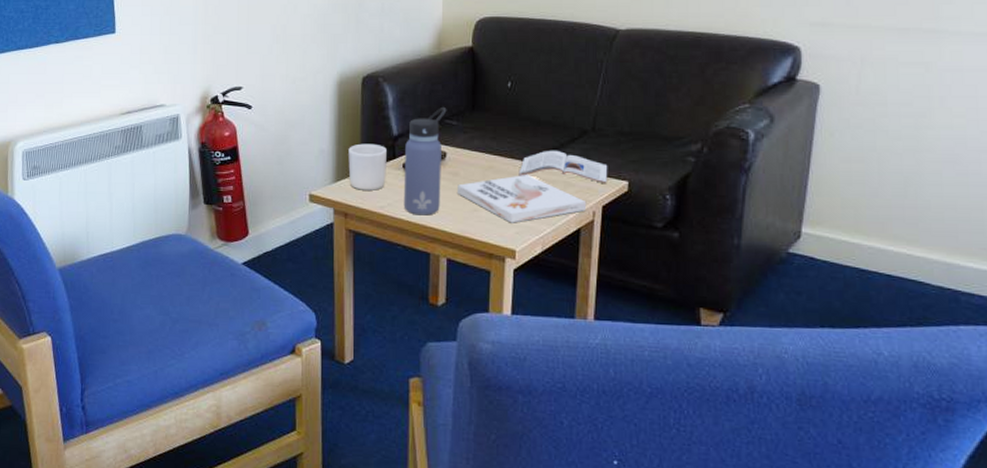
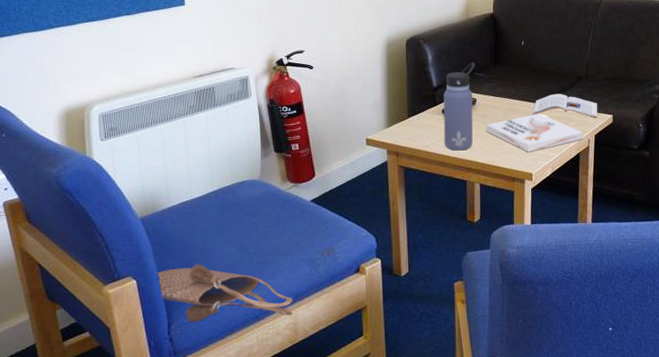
tote bag: none [72,325,218,396] -> present [156,264,293,323]
mug: present [348,143,387,191] -> none [397,94,429,133]

